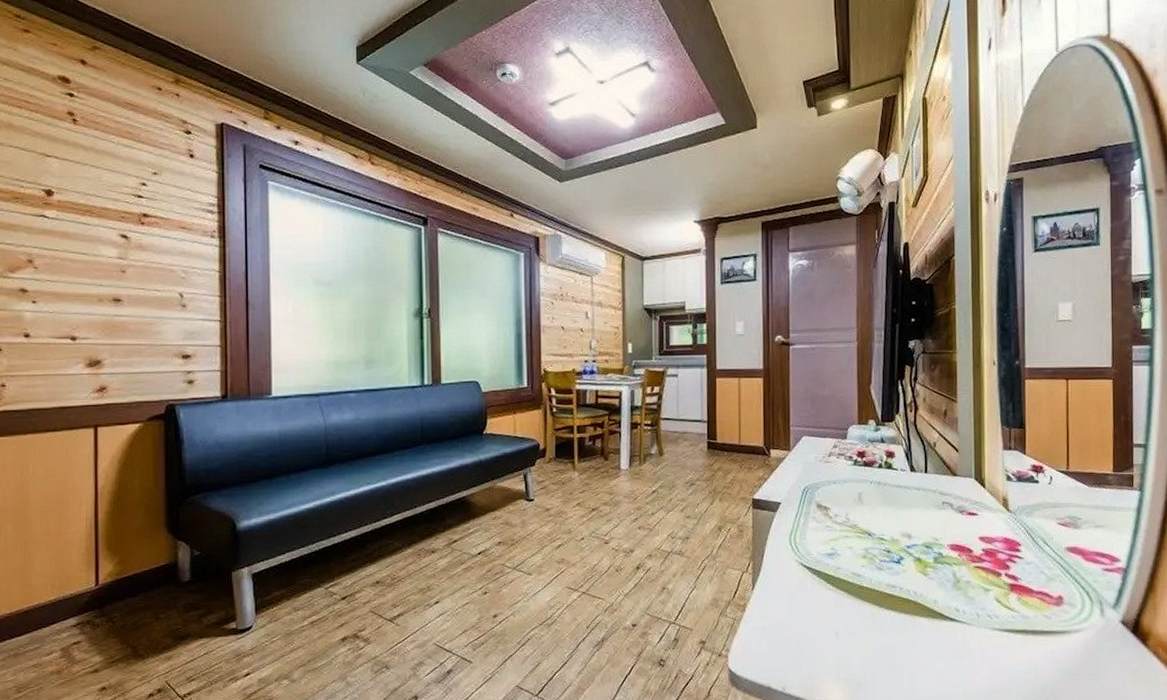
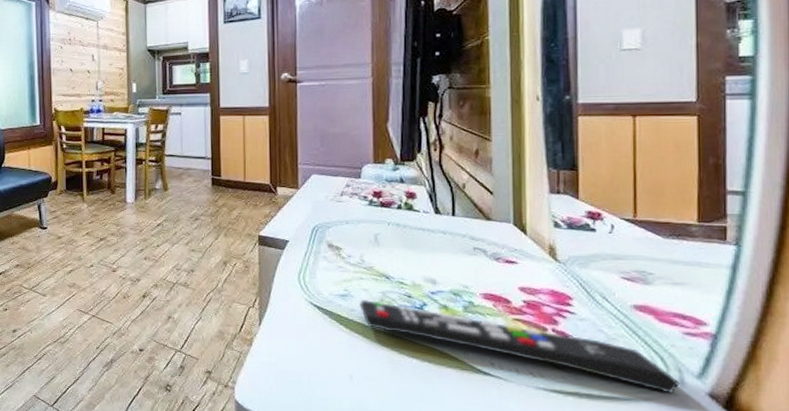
remote control: none [845,557,1101,624] -> present [359,300,680,394]

